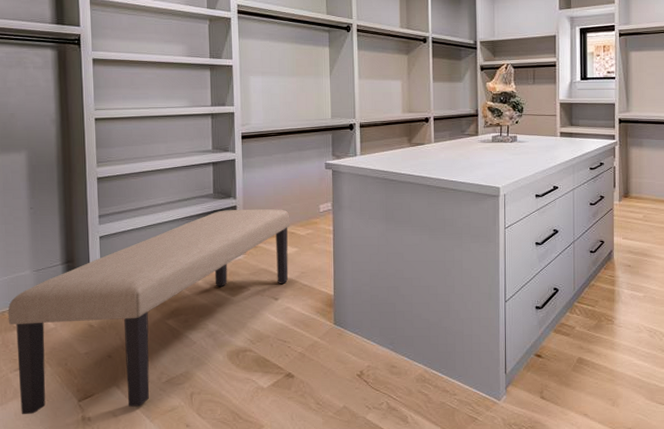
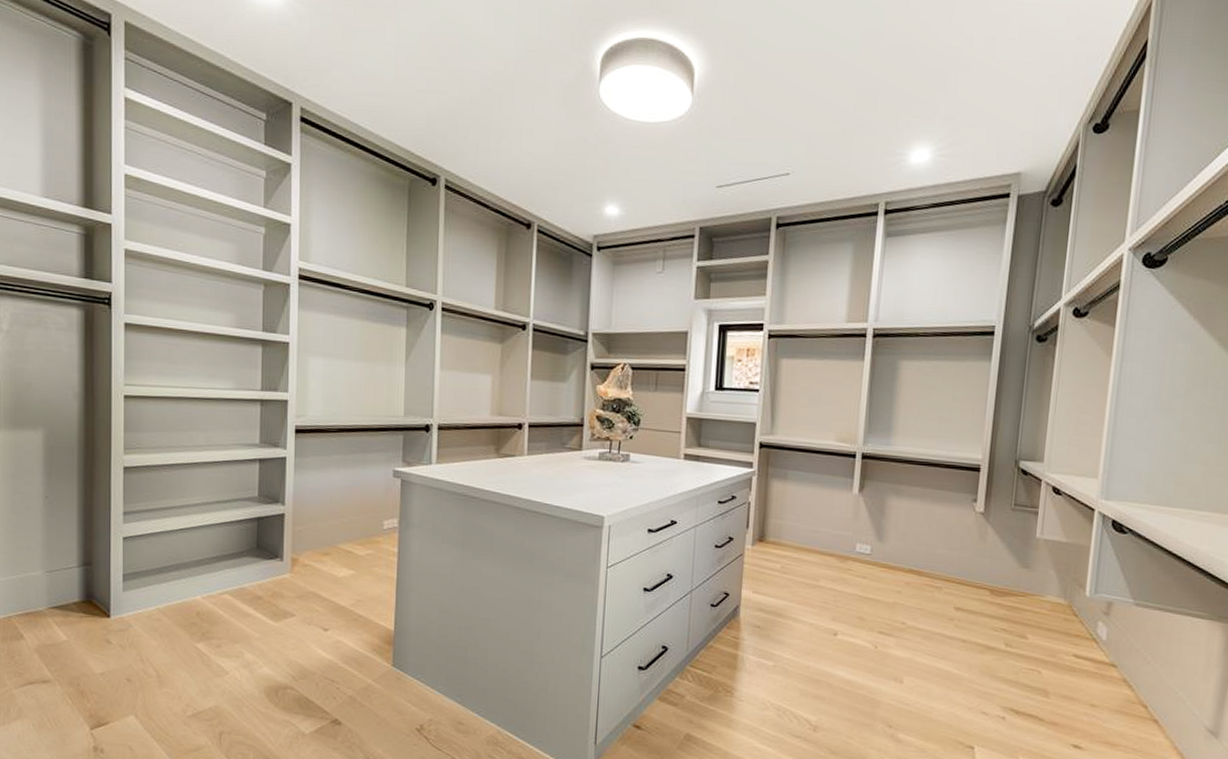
bench: present [8,208,290,414] -> none [15,517,348,742]

